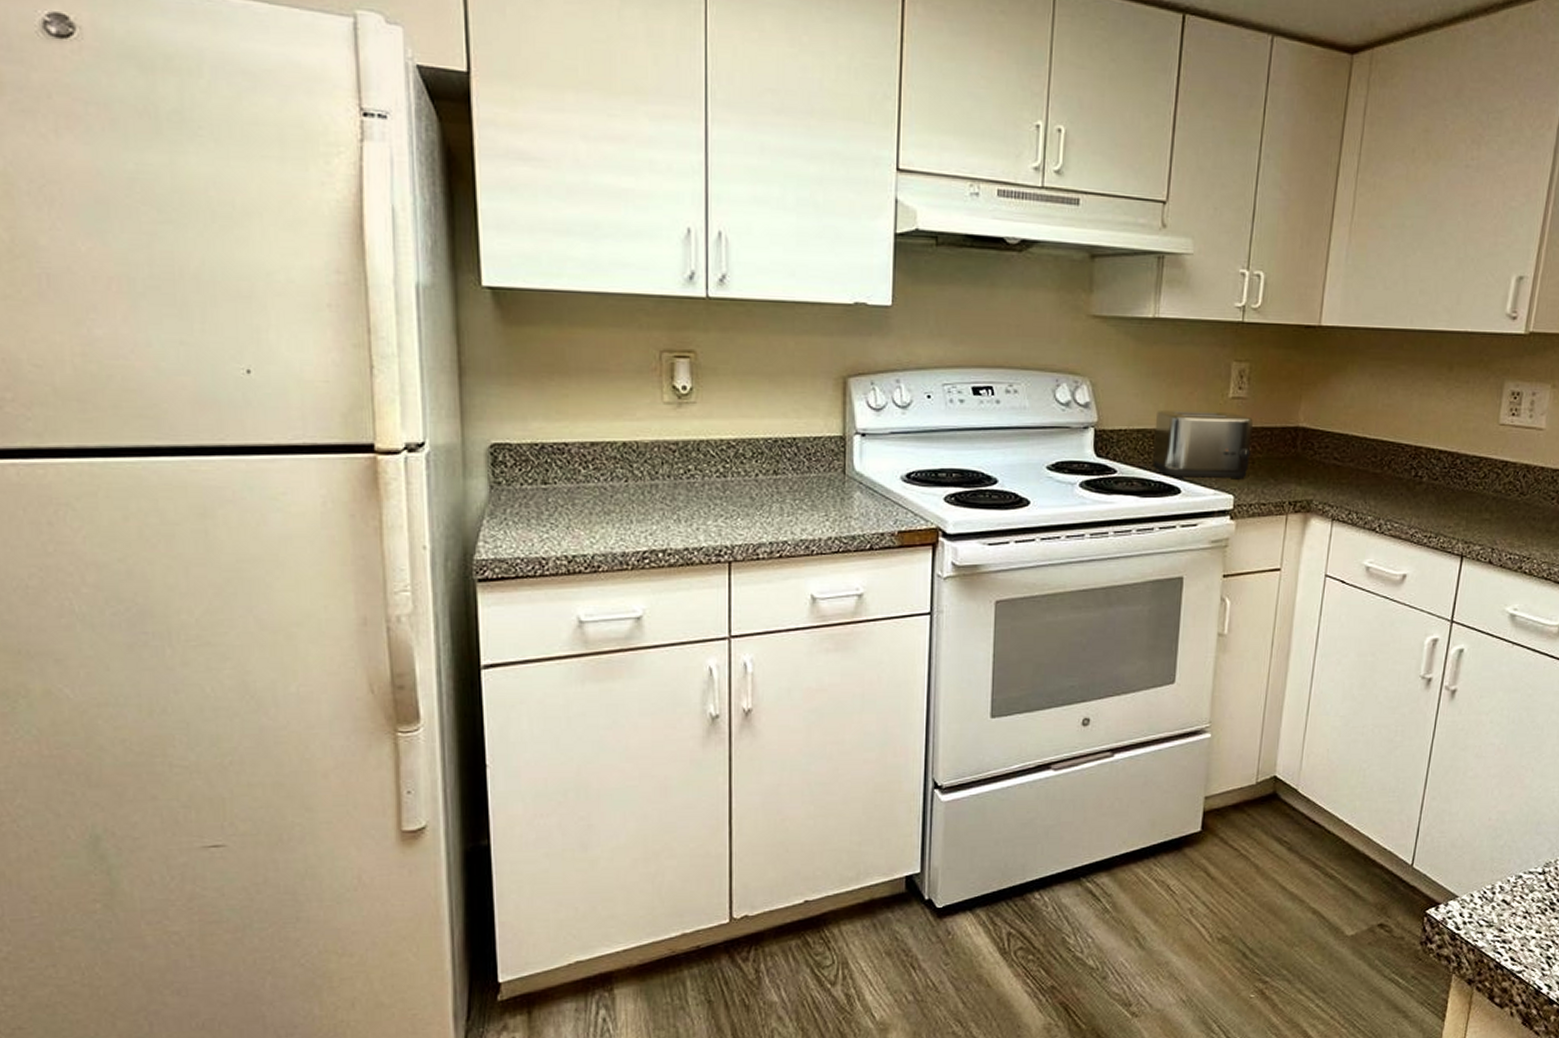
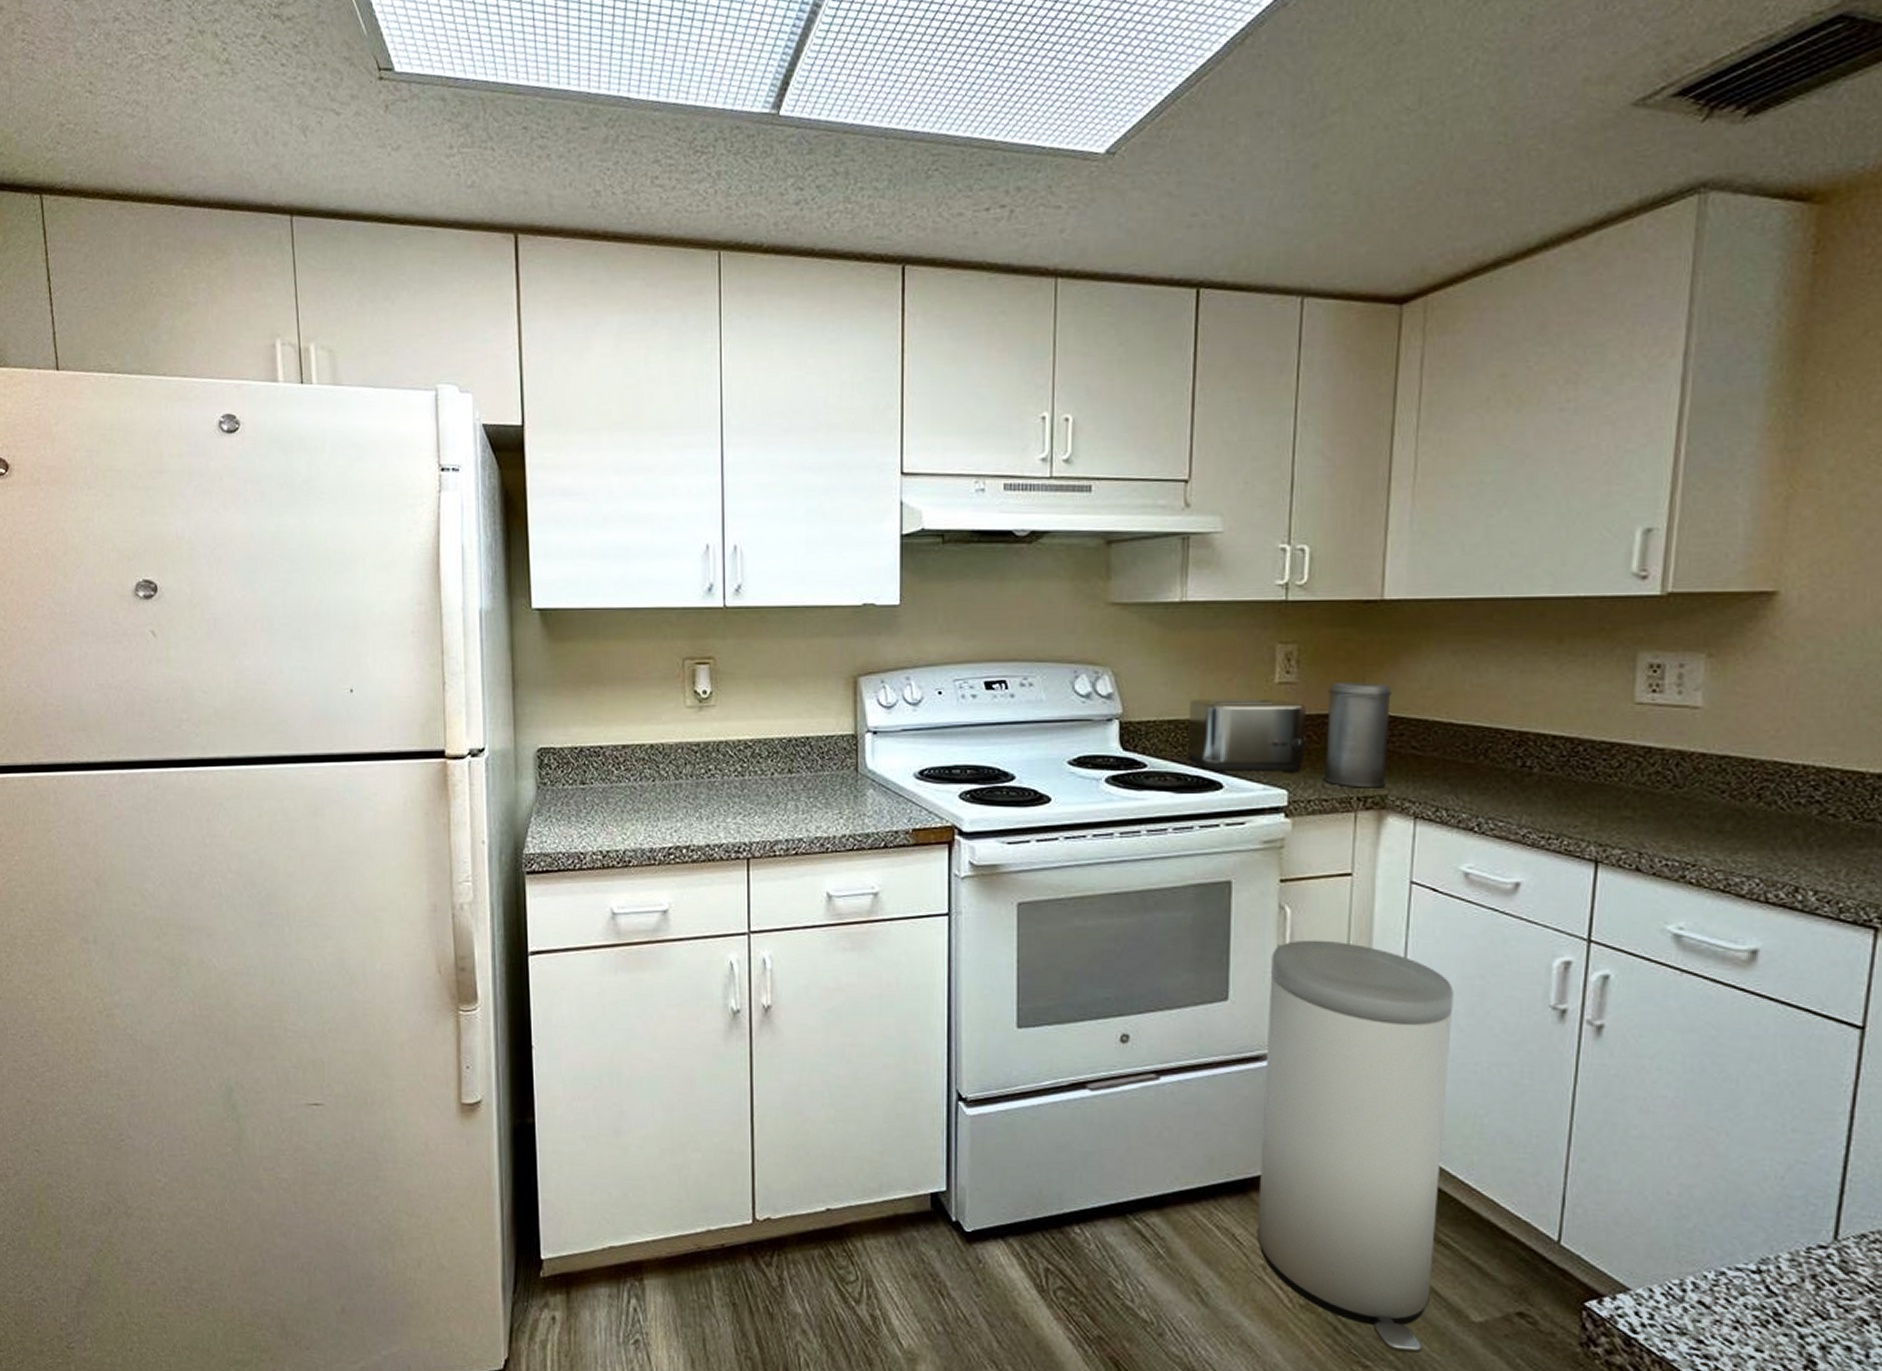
pedal bin: none [1187,627,1352,967] -> present [1257,939,1454,1354]
canister: none [1263,399,1323,494] -> present [1323,682,1393,788]

